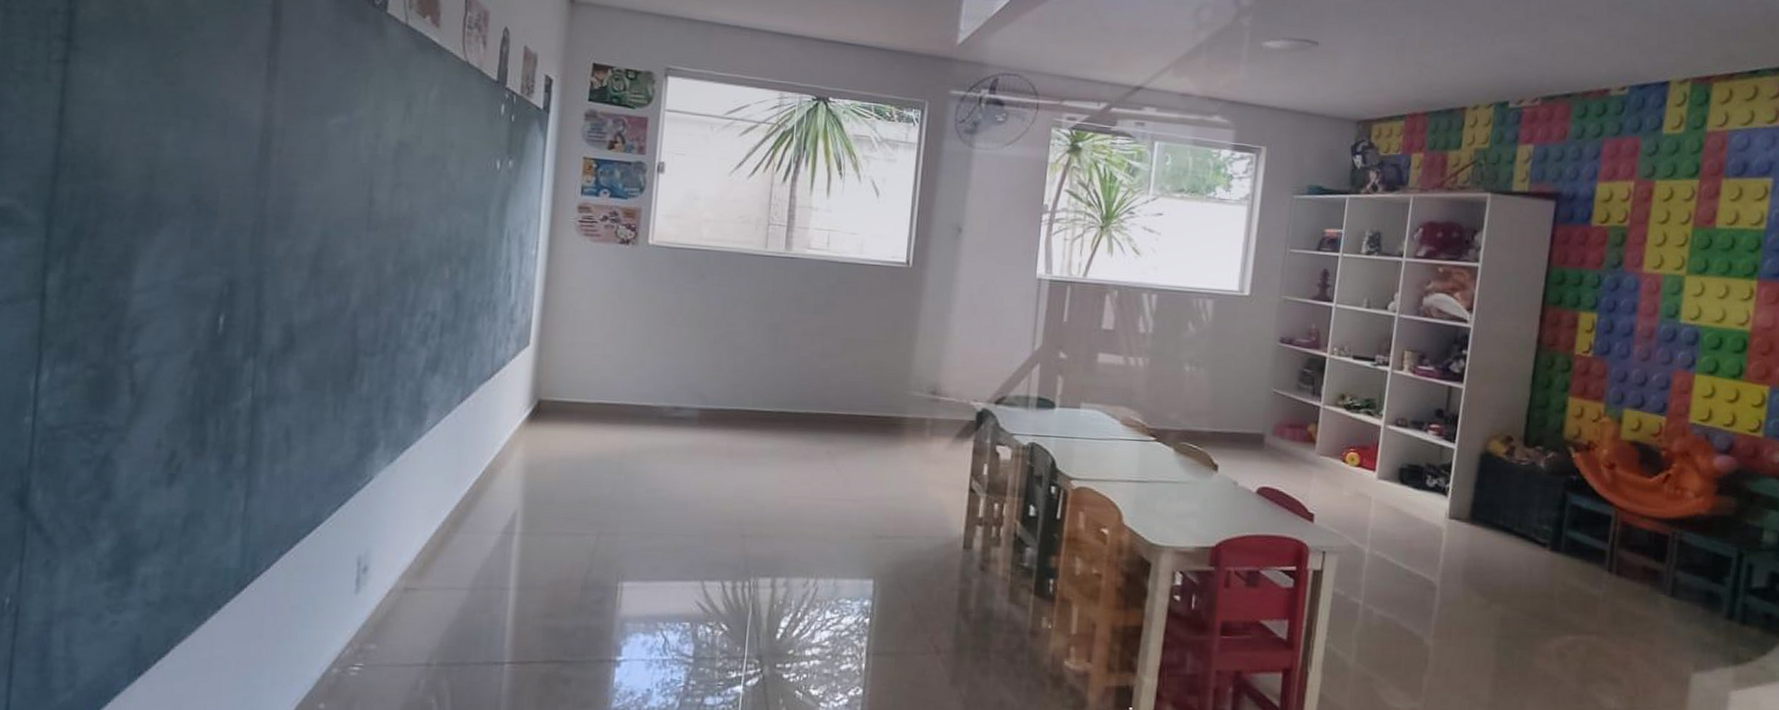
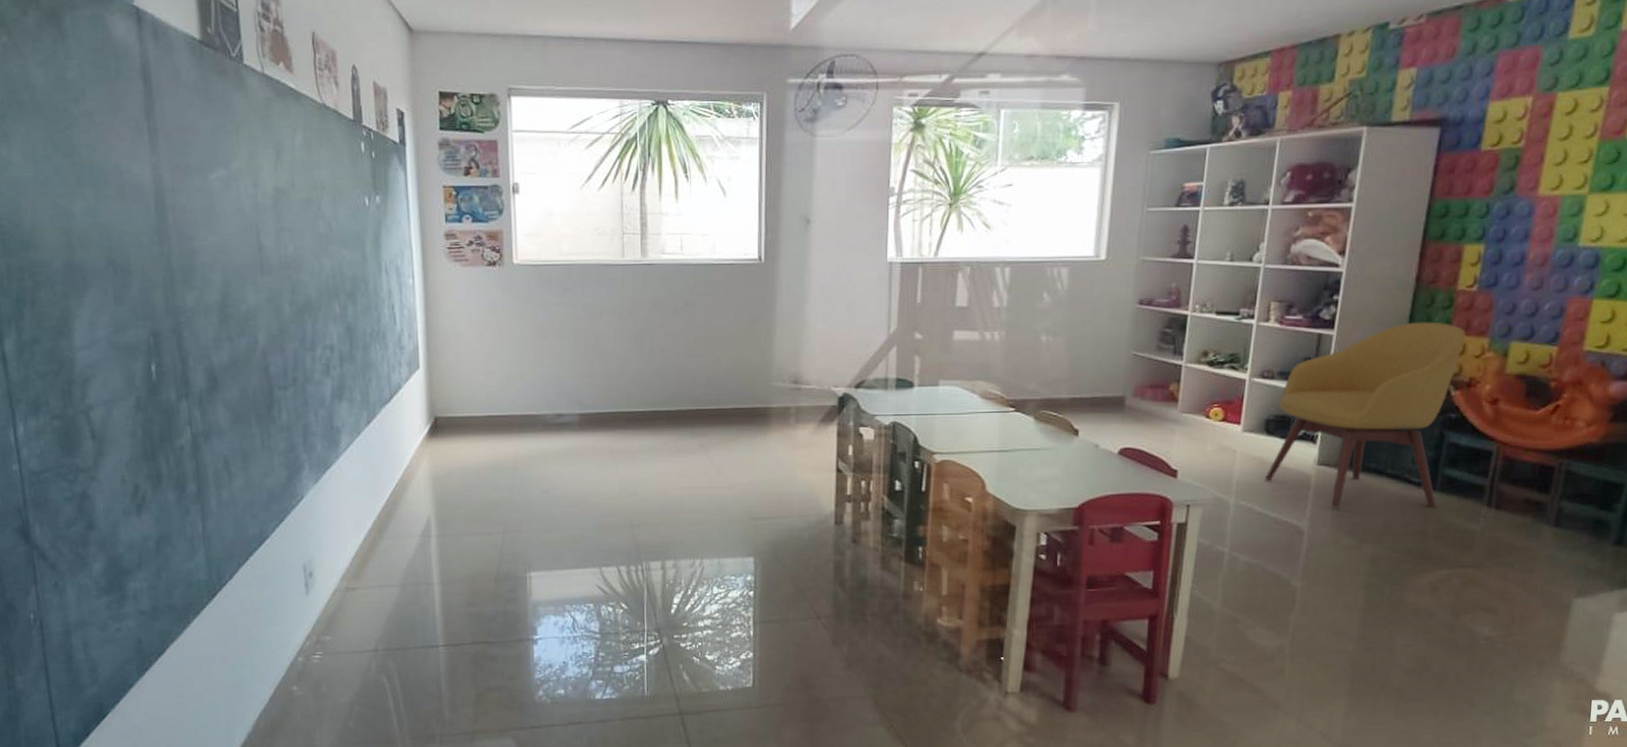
chair: none [1399,382,1584,571] -> present [1265,322,1466,509]

